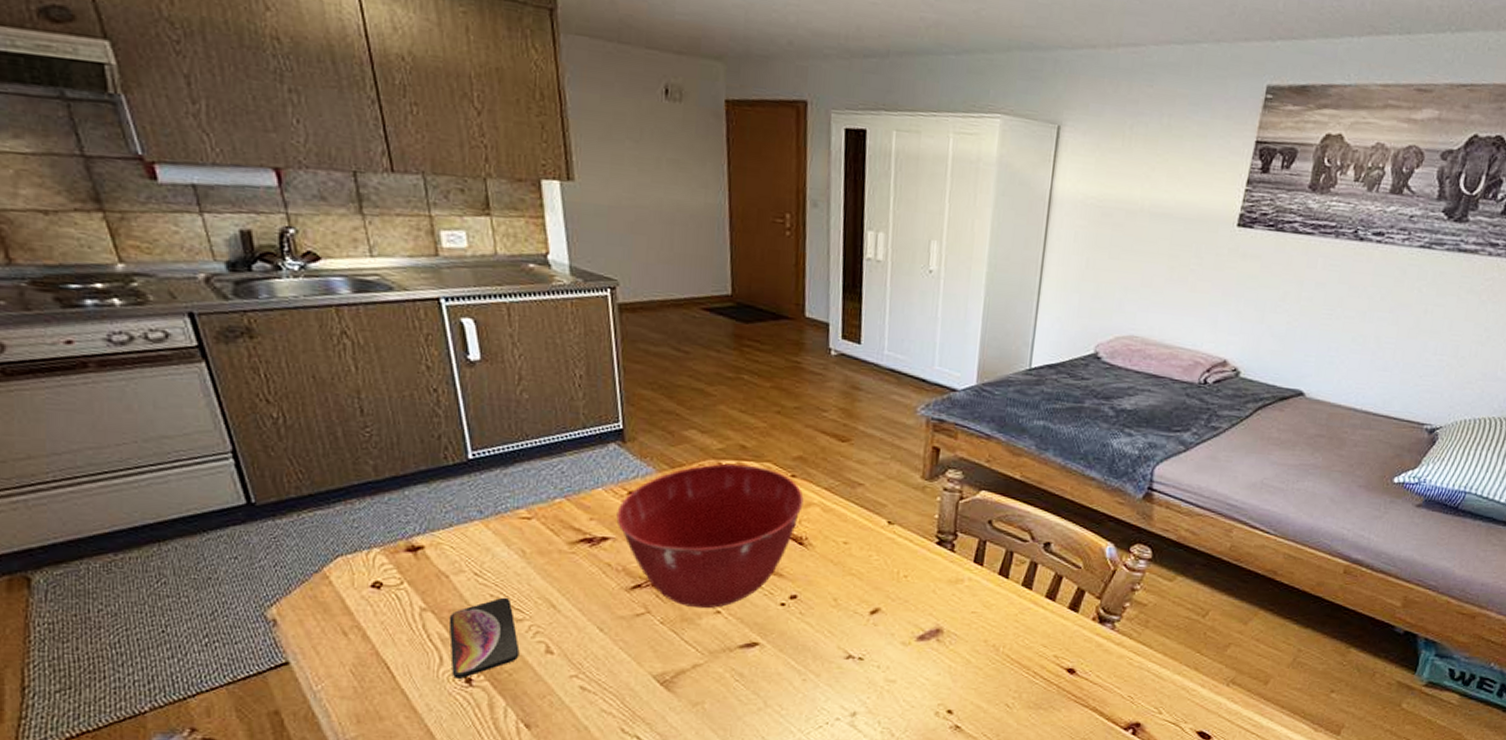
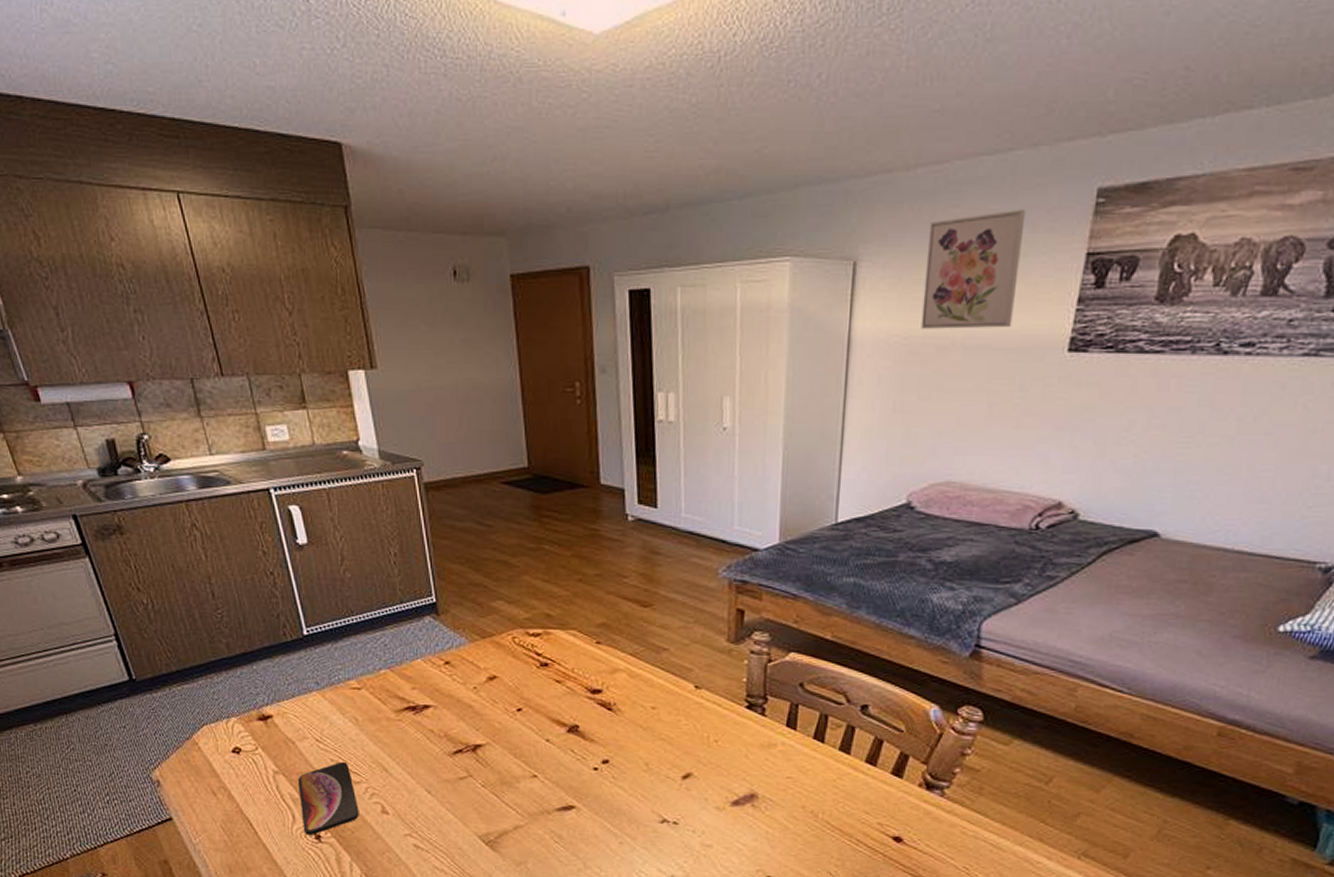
mixing bowl: present [616,463,804,609] -> none [436,632,610,773]
wall art: none [1114,95,1208,200] -> present [921,209,1026,329]

